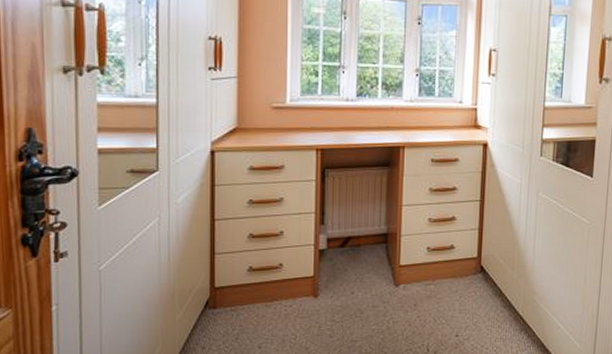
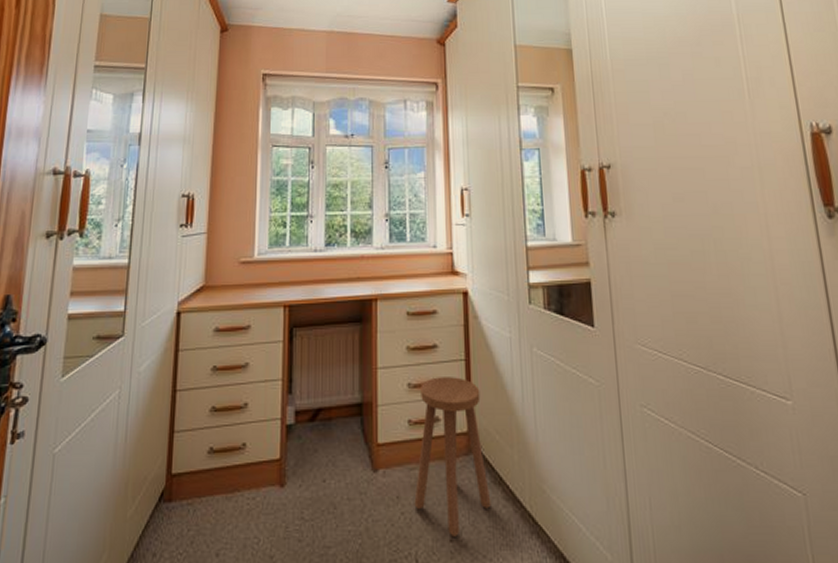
stool: none [428,214,492,333] -> present [414,377,491,537]

